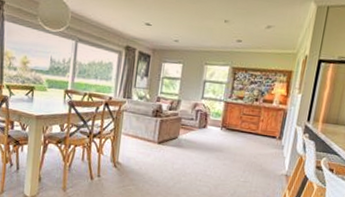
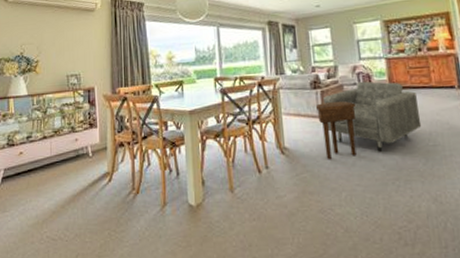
side table: none [152,130,188,179] -> present [316,101,357,160]
armchair: none [159,117,243,181] -> present [322,81,422,153]

